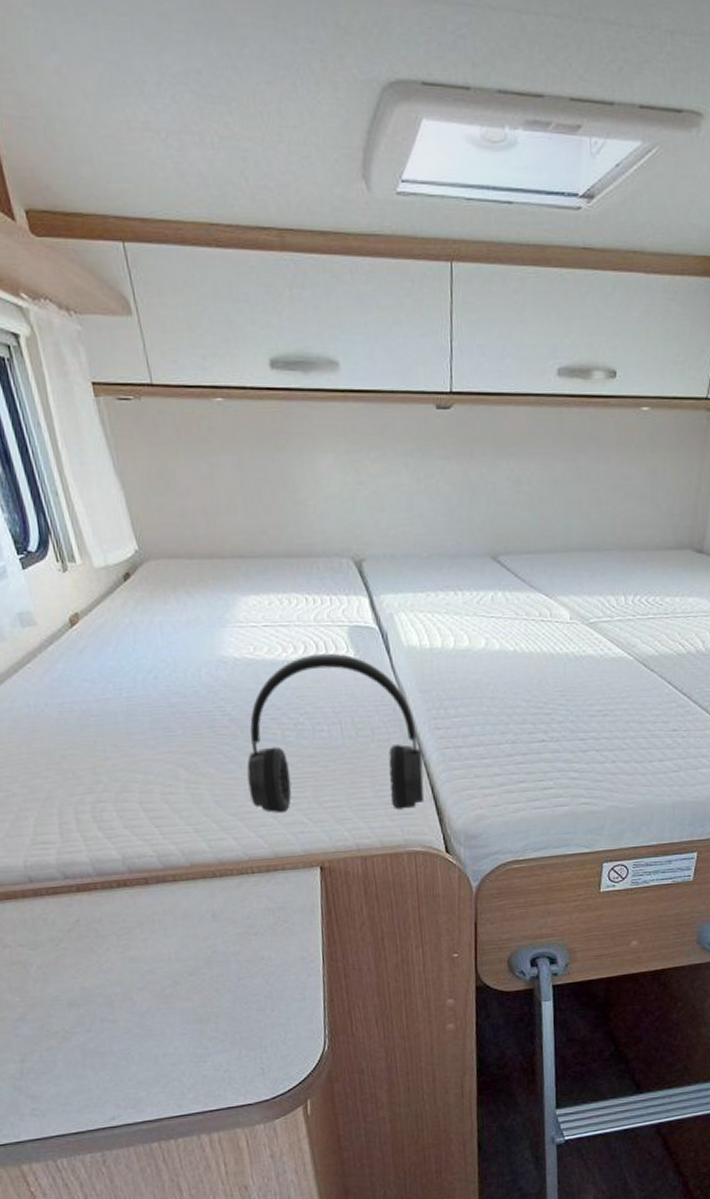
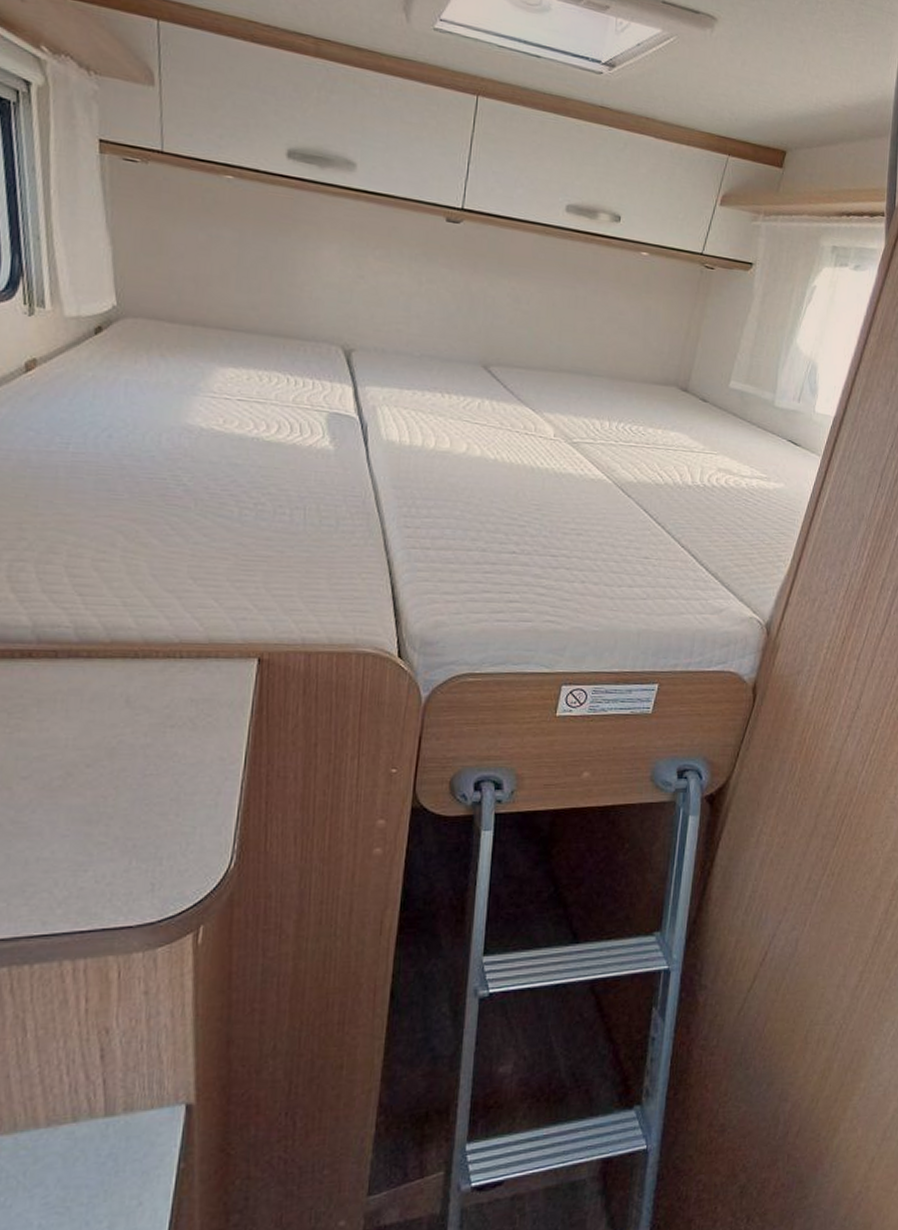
headphones: present [247,653,424,812] -> none [192,435,387,606]

